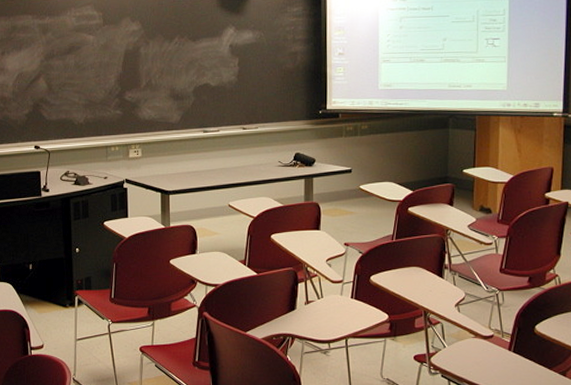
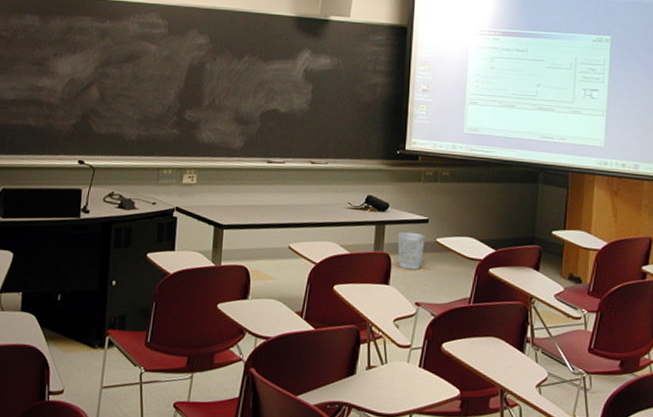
wastebasket: none [325,182,350,215] -> present [397,231,425,270]

